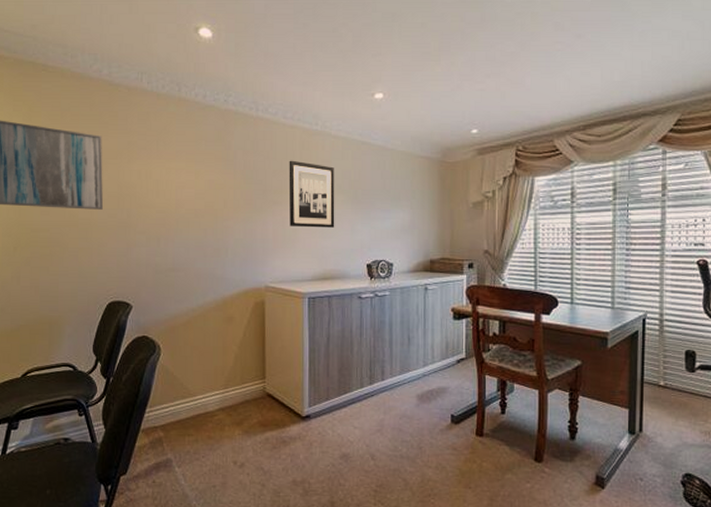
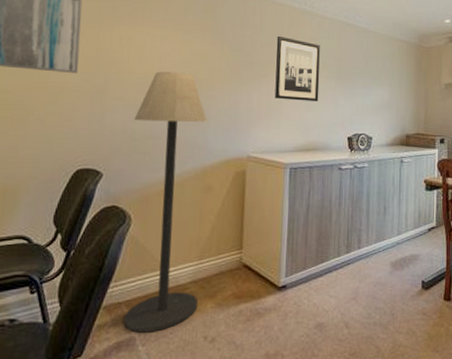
floor lamp: none [157,204,226,455] -> present [124,71,207,333]

